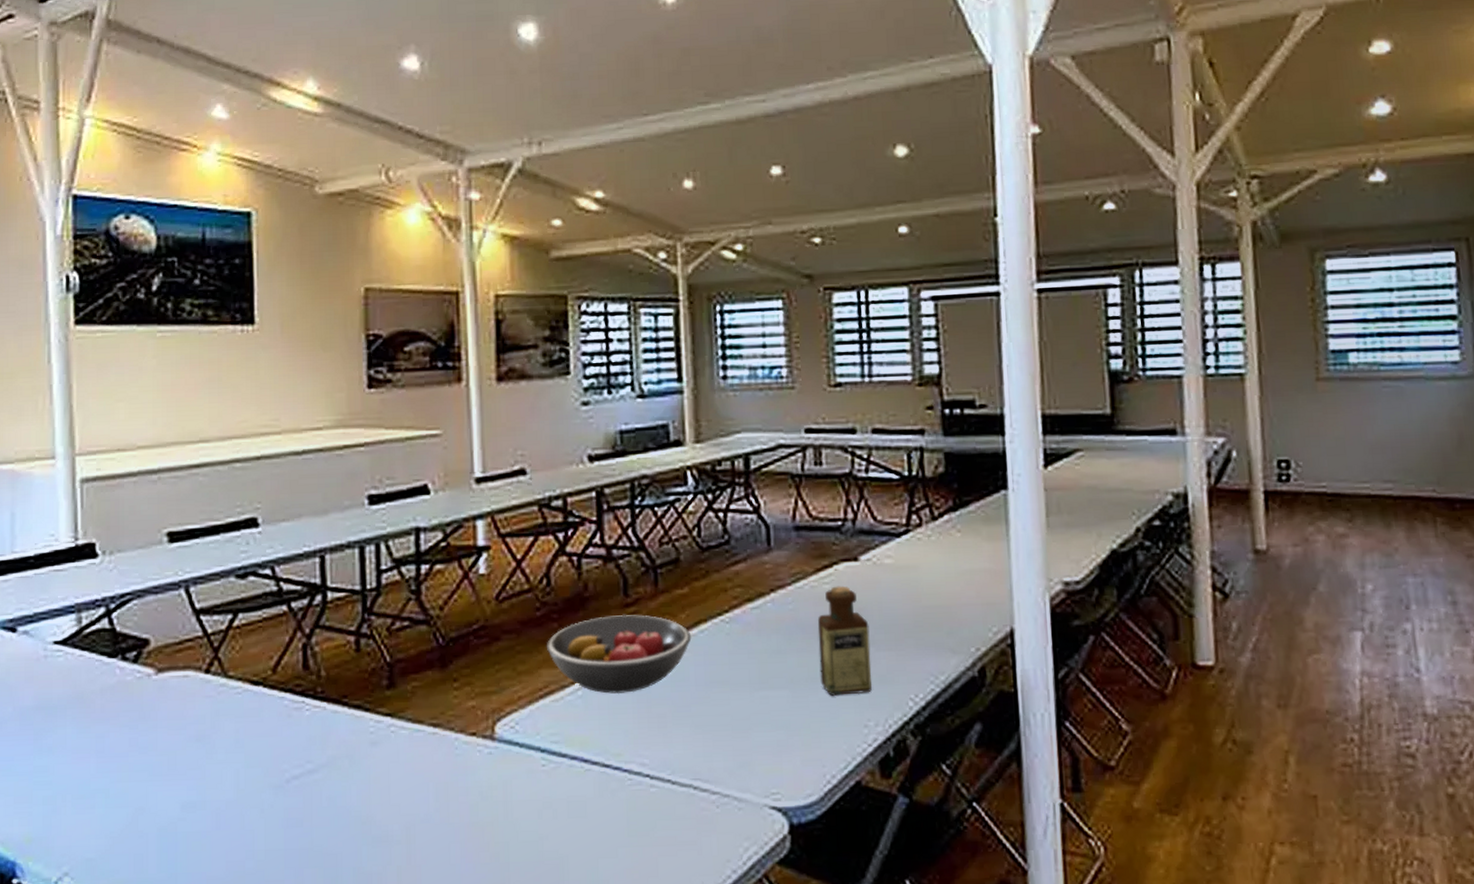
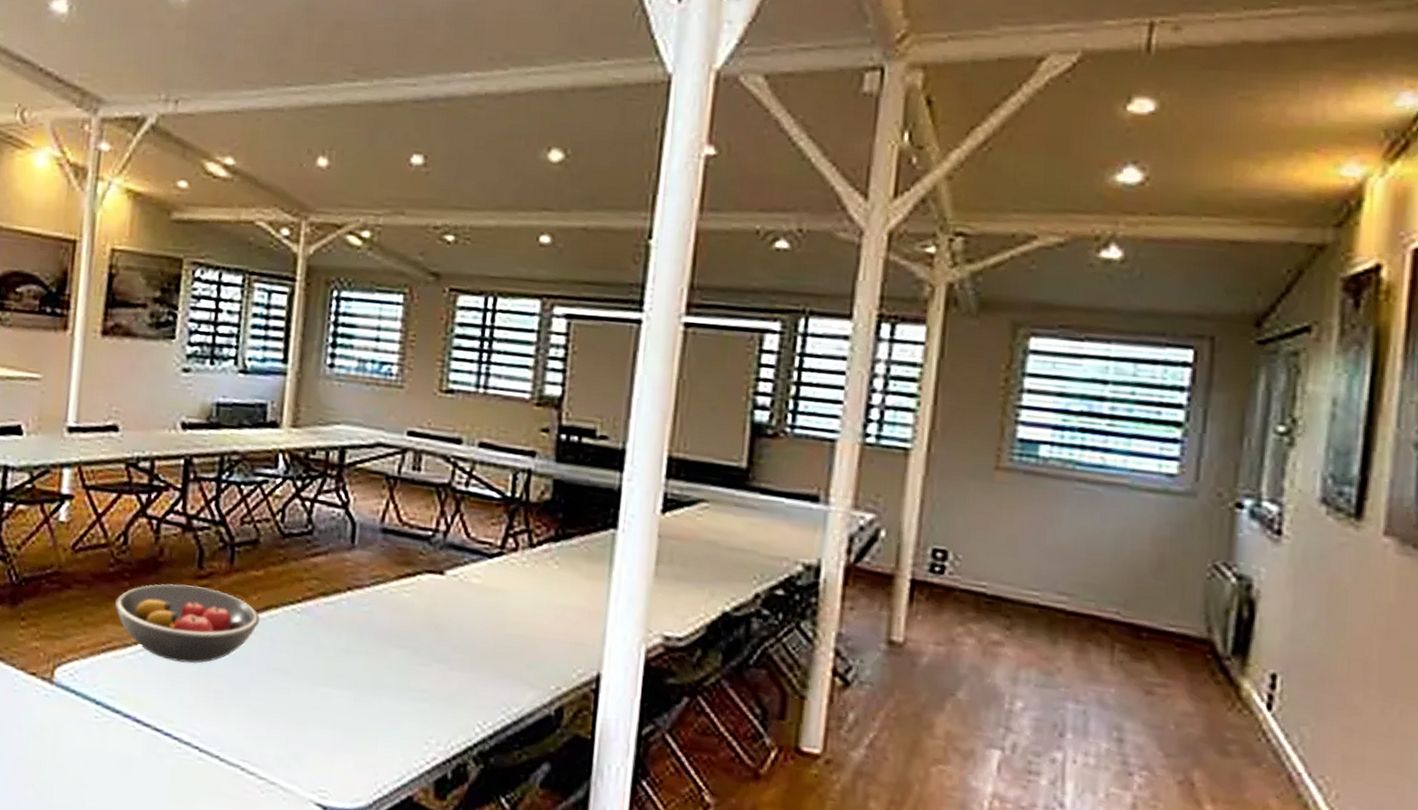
bottle: present [817,586,873,696] -> none [386,596,446,711]

